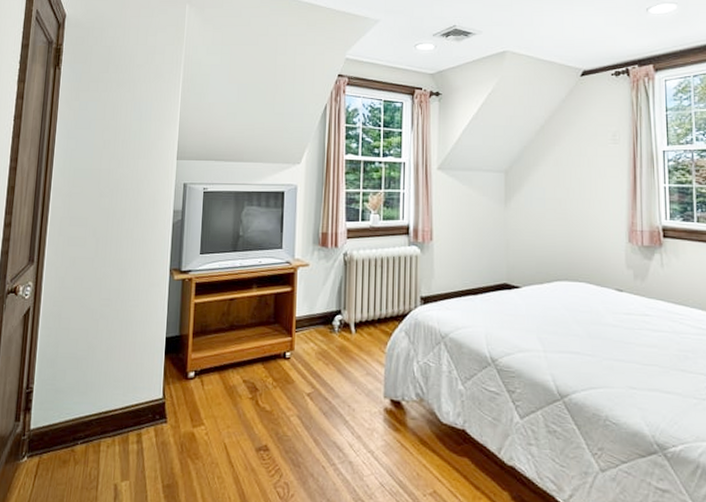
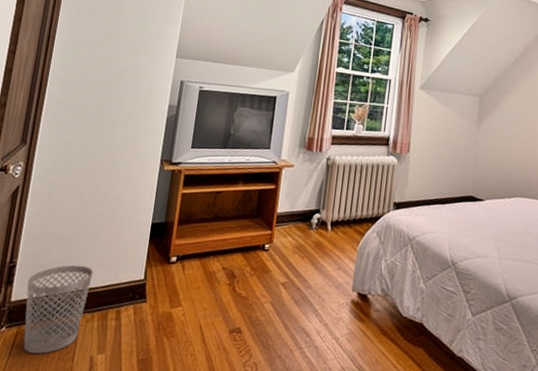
wastebasket: none [45,386,111,484] -> present [23,264,93,354]

